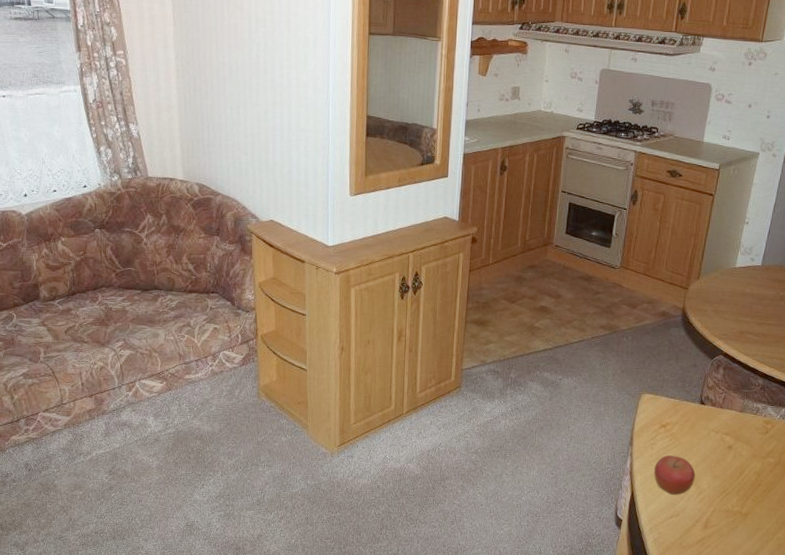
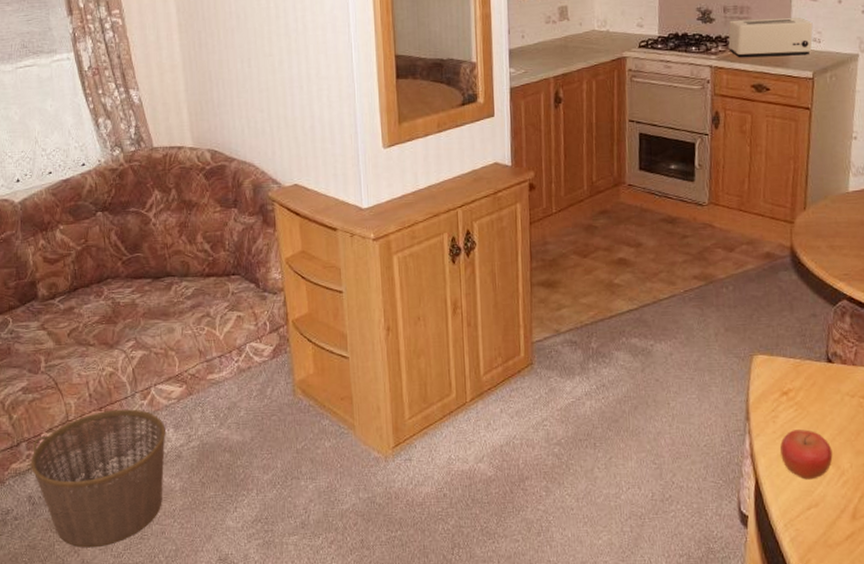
basket: none [28,397,147,509] -> present [30,409,166,548]
toaster: none [652,113,725,149] -> present [728,17,813,57]

